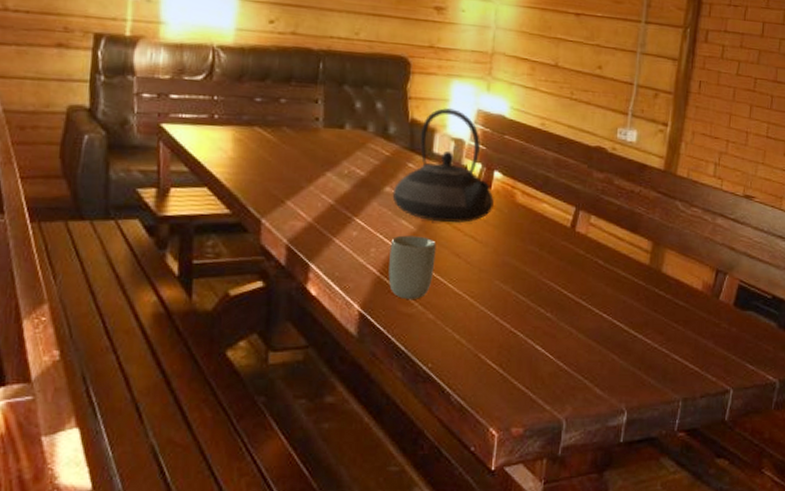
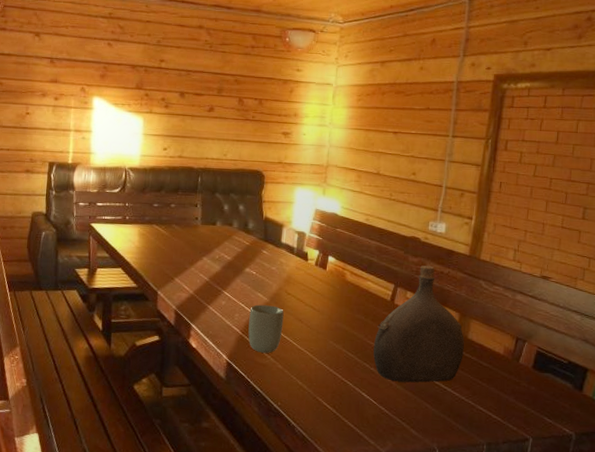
teapot: present [392,108,494,223] -> none [251,208,329,296]
water jug: none [549,183,658,330] -> present [373,266,464,383]

